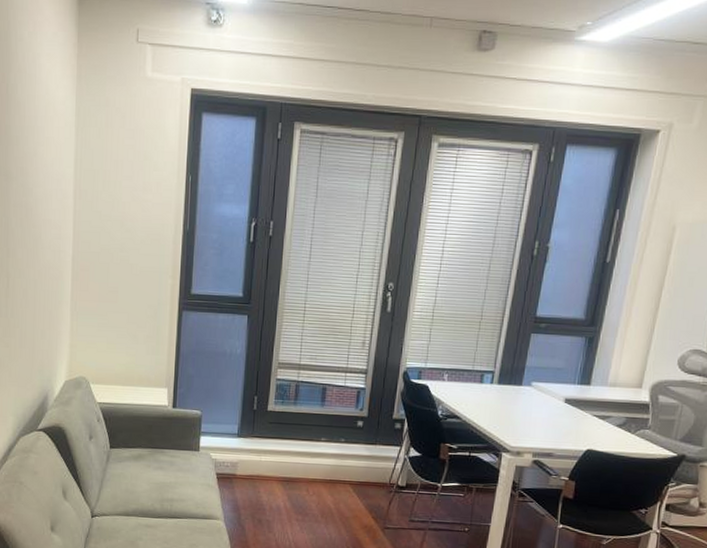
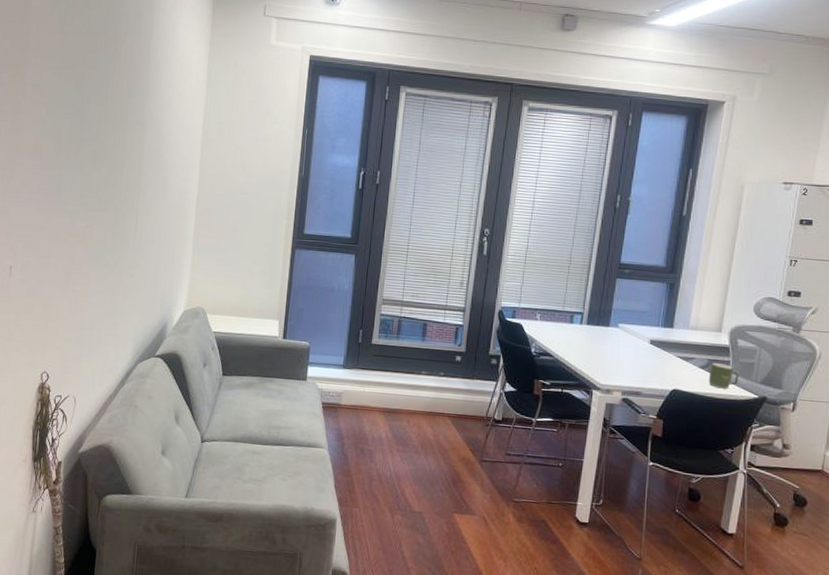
mug: none [625,420,658,448] -> present [708,362,739,389]

